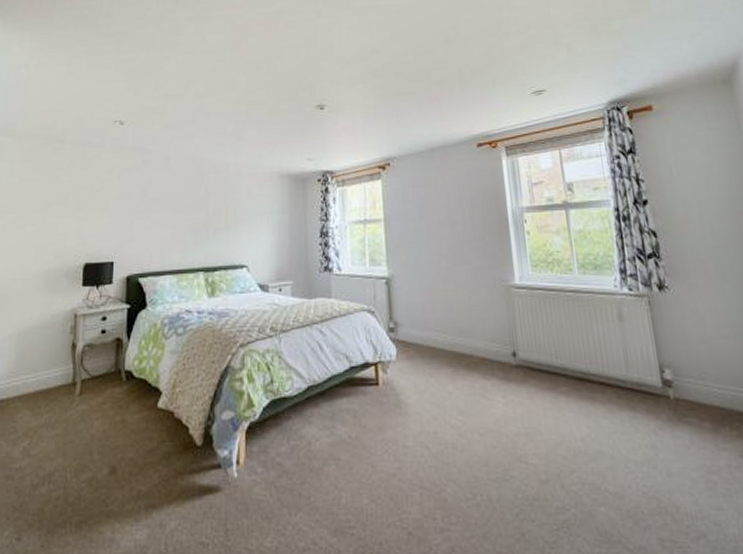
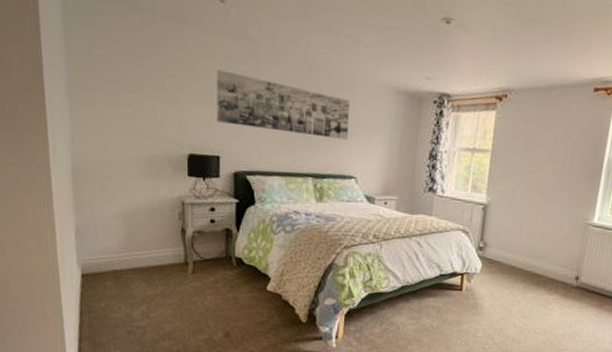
wall art: none [112,181,237,230] -> present [217,69,350,140]

